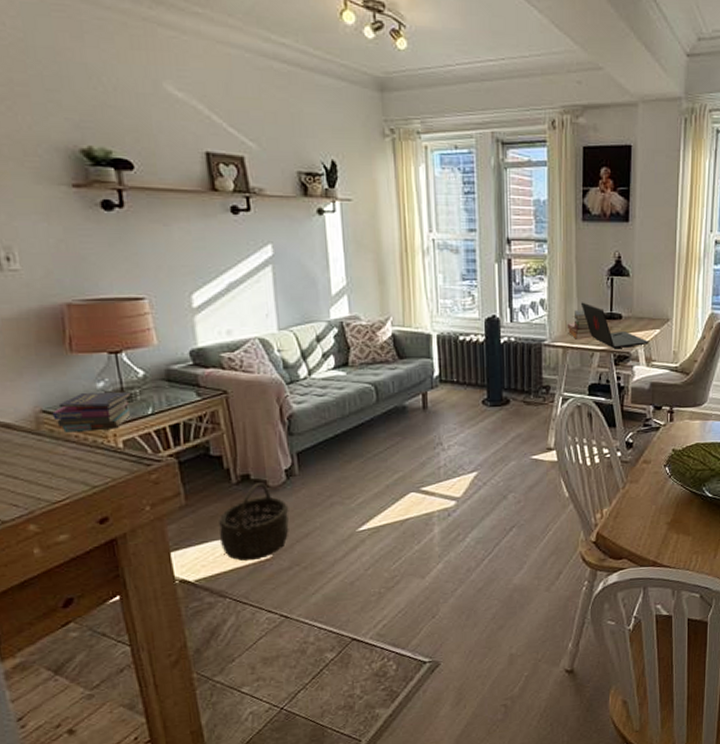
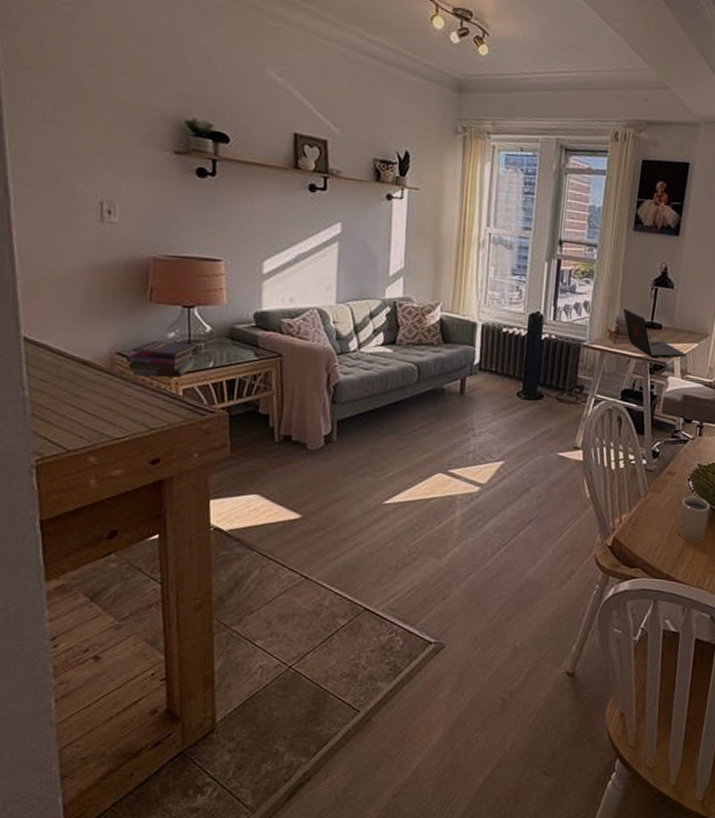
wicker basket: present [219,482,289,562] -> none [256,445,323,519]
mug: none [659,481,688,526] -> present [677,496,710,542]

